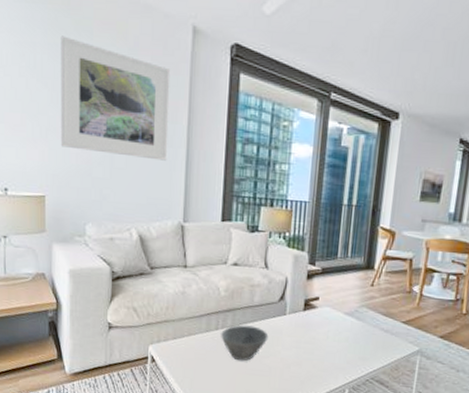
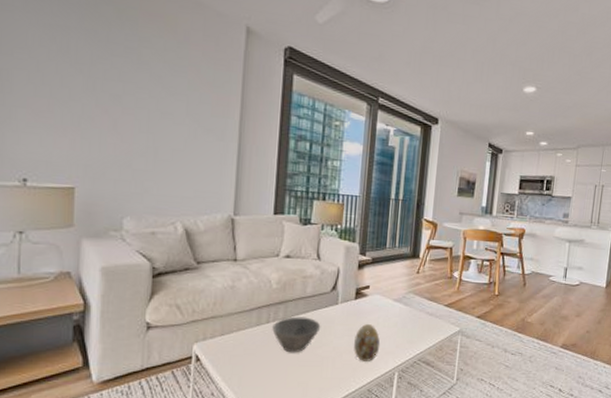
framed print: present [60,35,171,161] -> none [96,22,223,154]
decorative egg: none [302,336,330,376] -> present [354,323,381,361]

